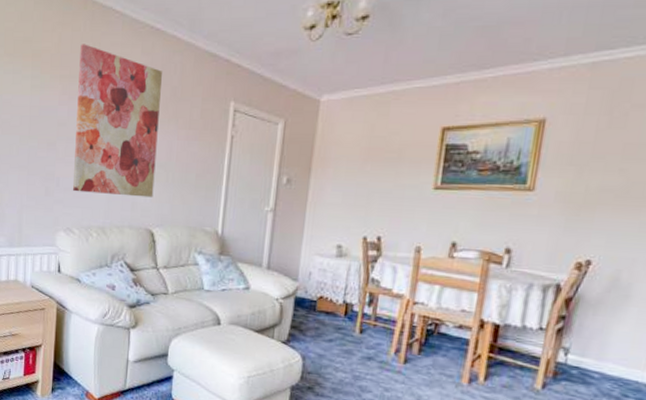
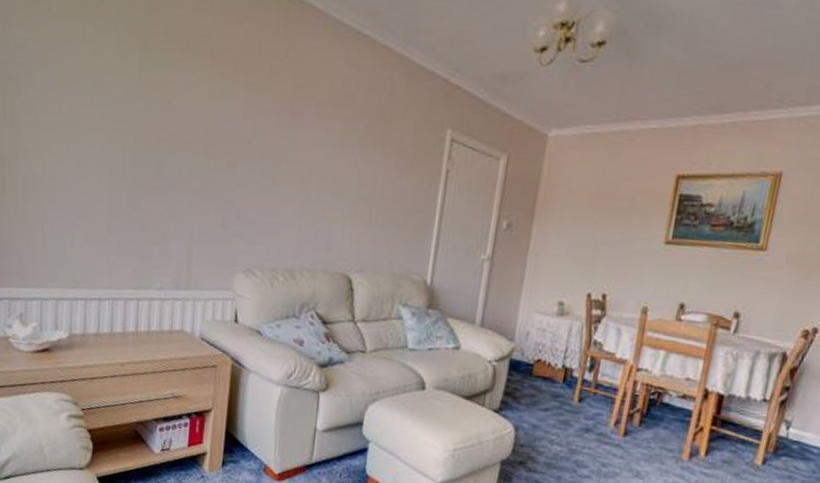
wall art: present [73,44,162,198] -> none [256,45,369,238]

